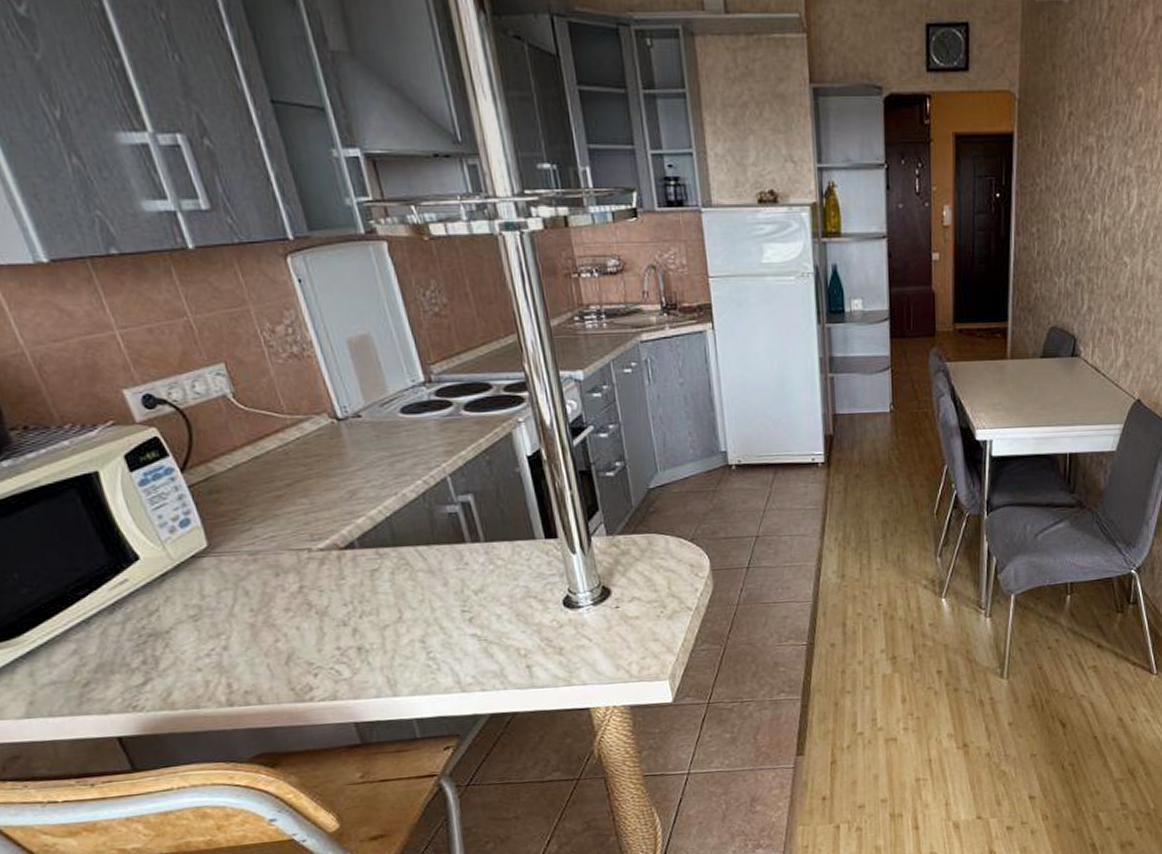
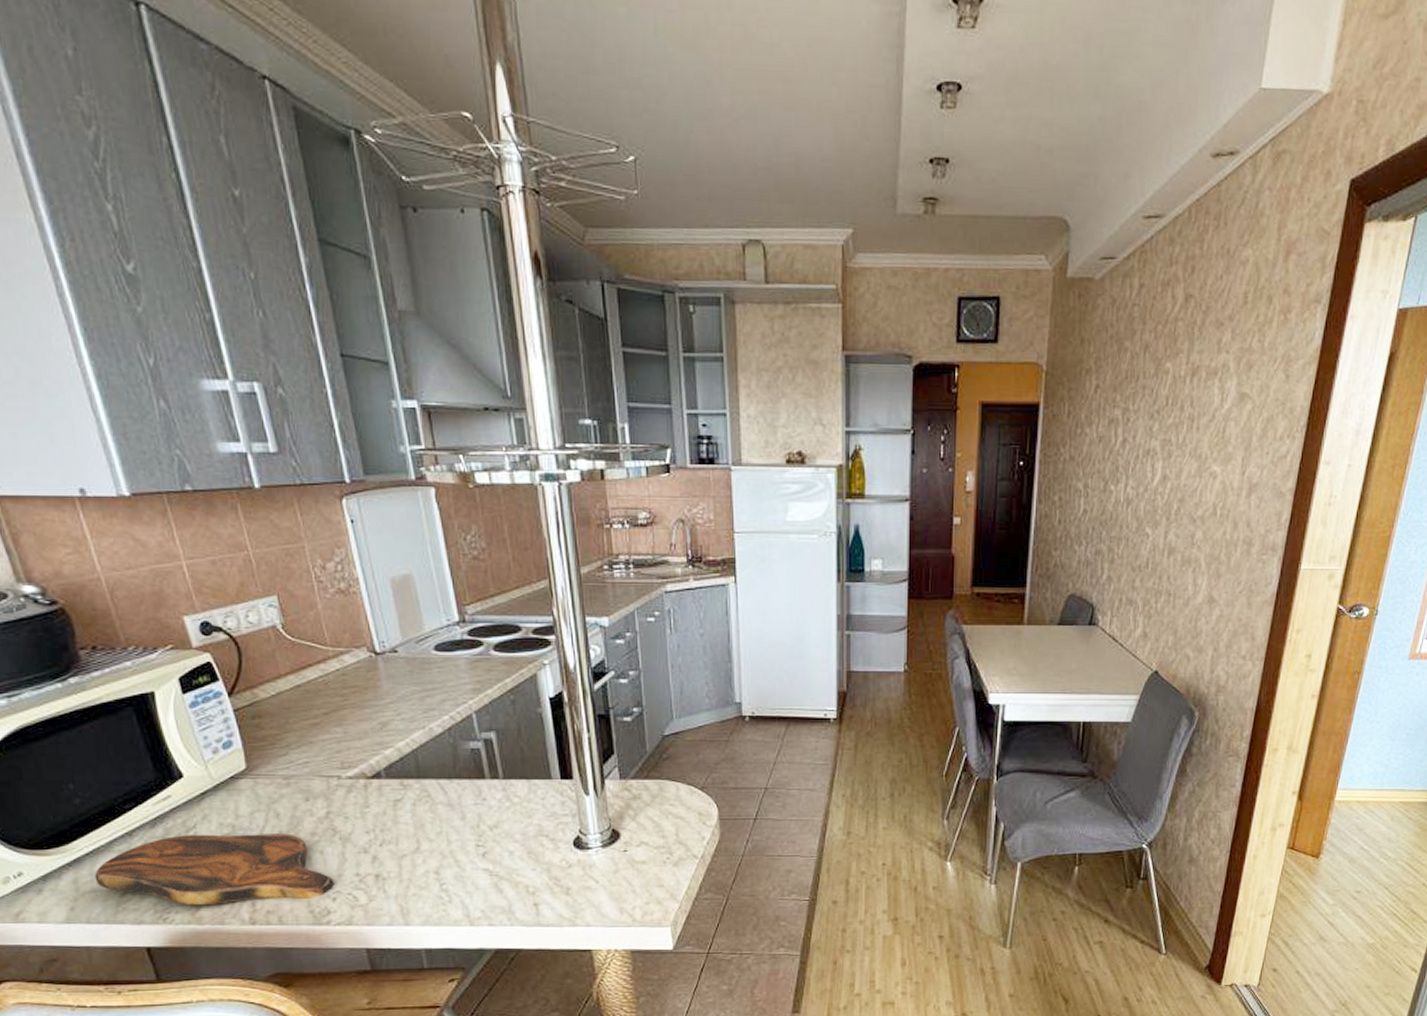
cutting board: none [52,611,315,692] -> present [94,833,334,906]

